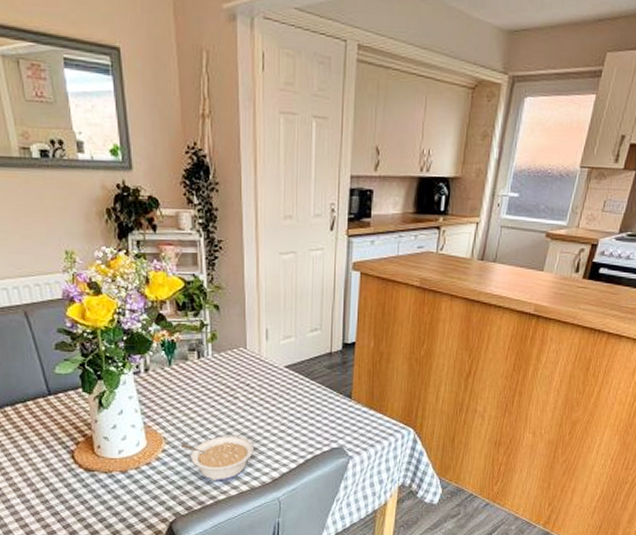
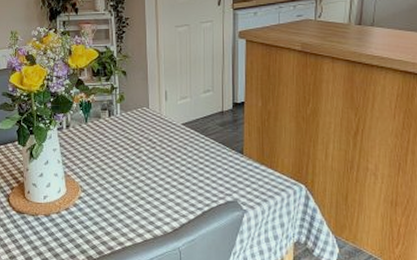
legume: present [180,436,253,482] -> none [94,186,156,229]

